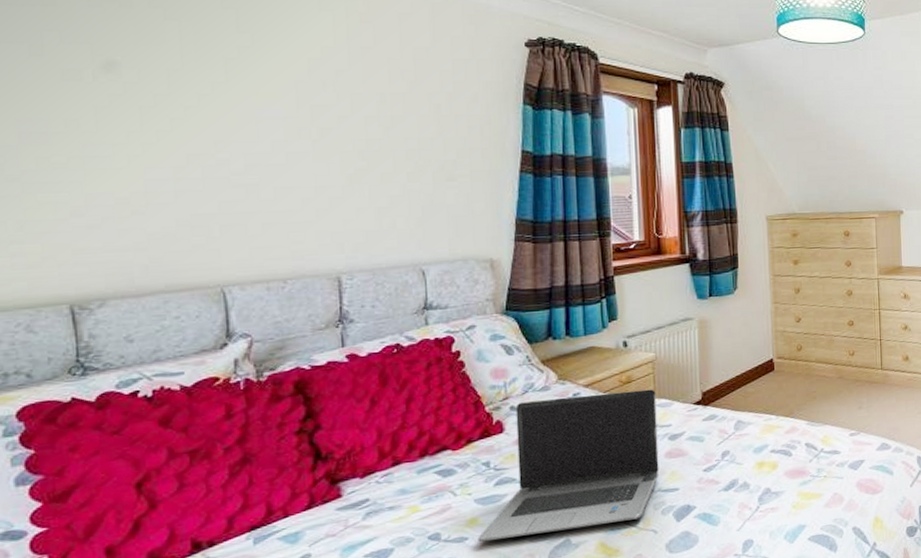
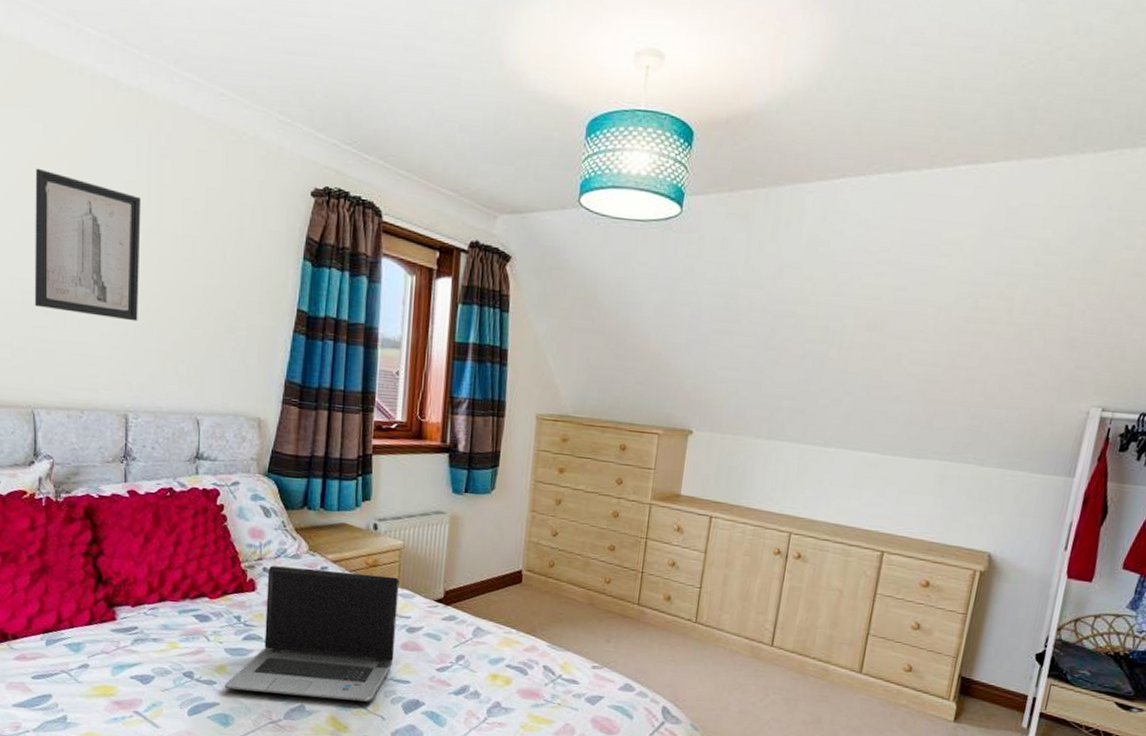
wall art: none [212,42,346,183] -> present [34,168,142,322]

